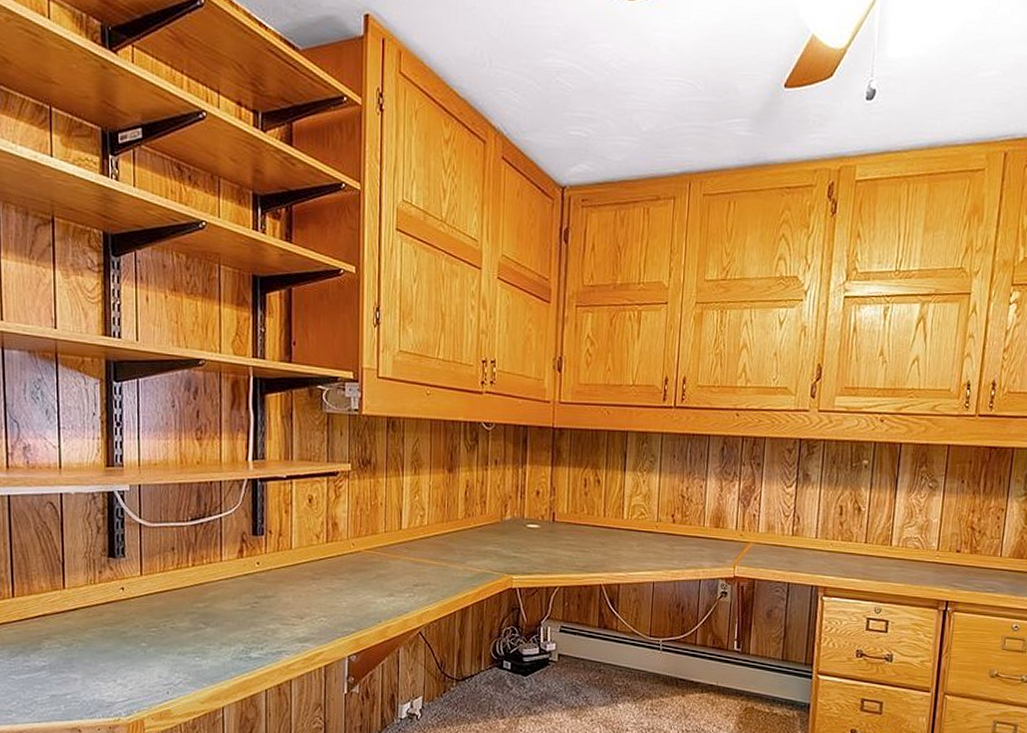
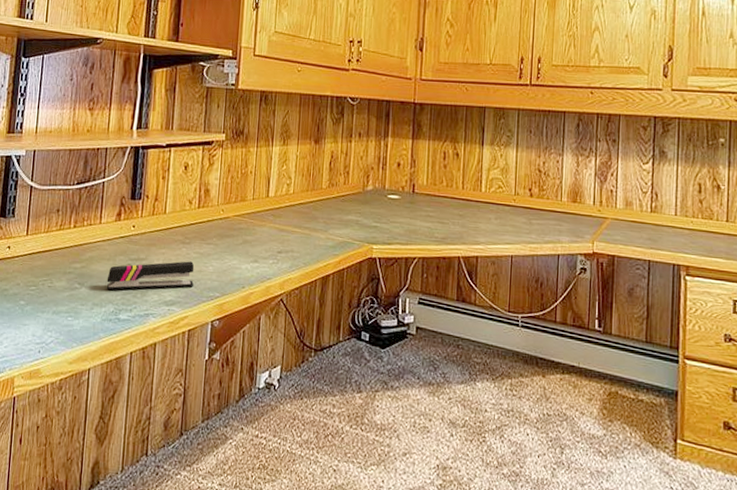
stapler: none [233,597,327,630] -> present [106,261,195,291]

